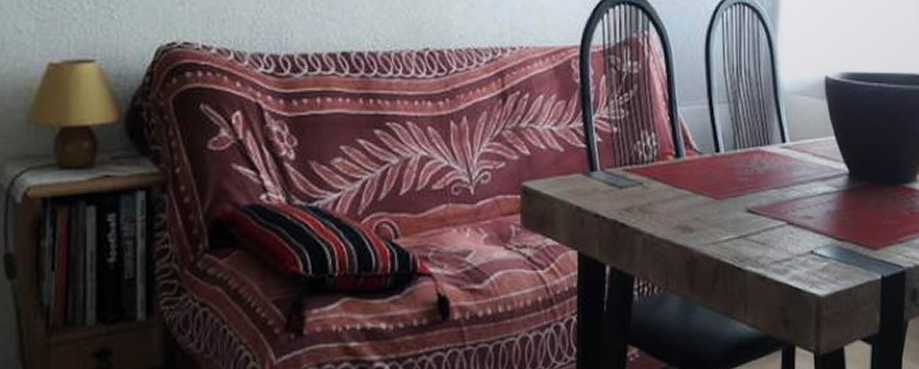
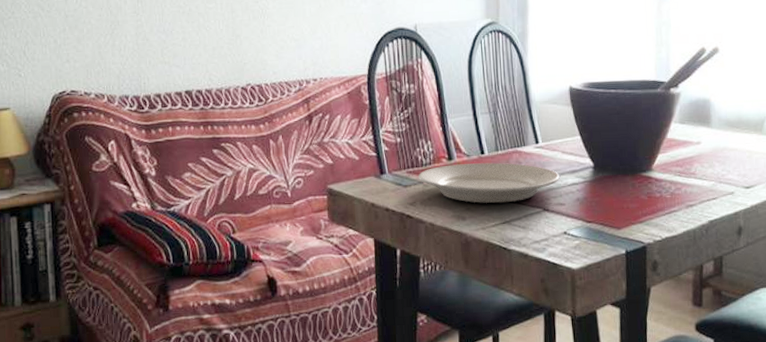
plate: none [638,163,809,213] -> present [418,162,560,203]

